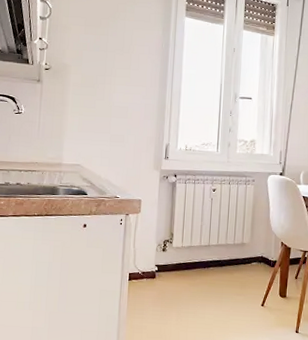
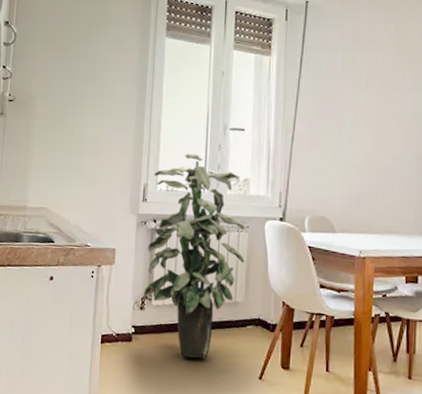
indoor plant: none [165,118,252,291] -> present [143,153,245,359]

